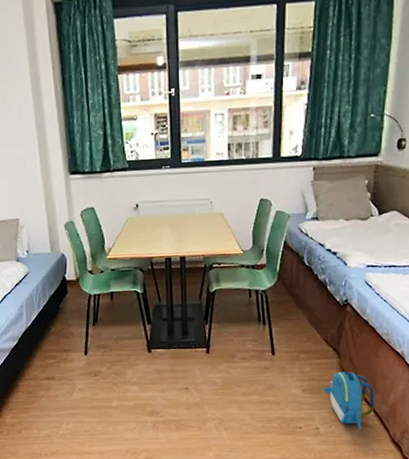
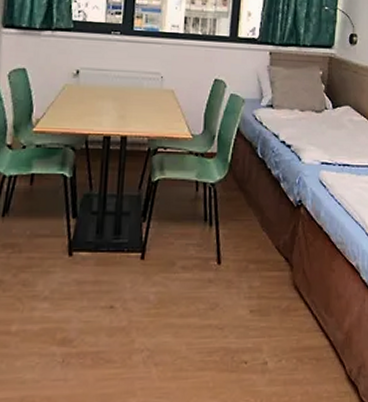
backpack: present [323,371,375,431] -> none [273,287,329,366]

